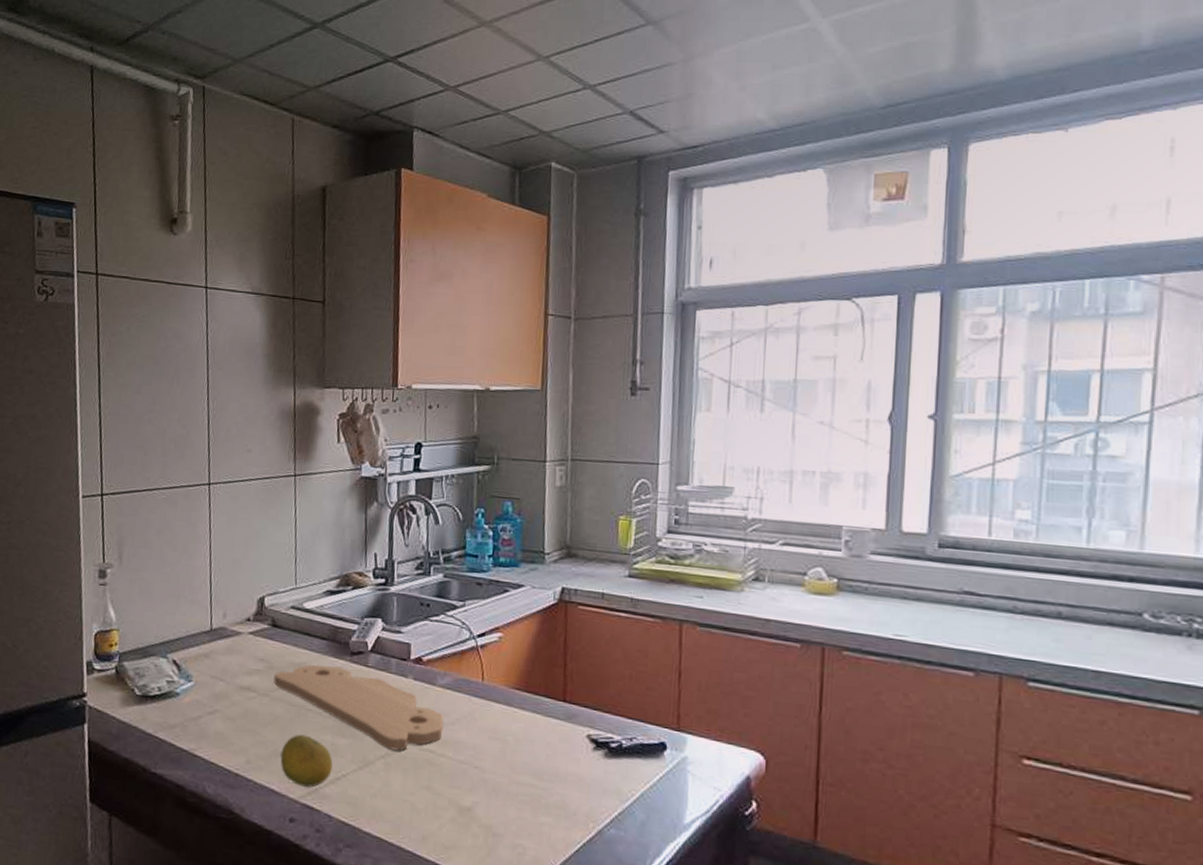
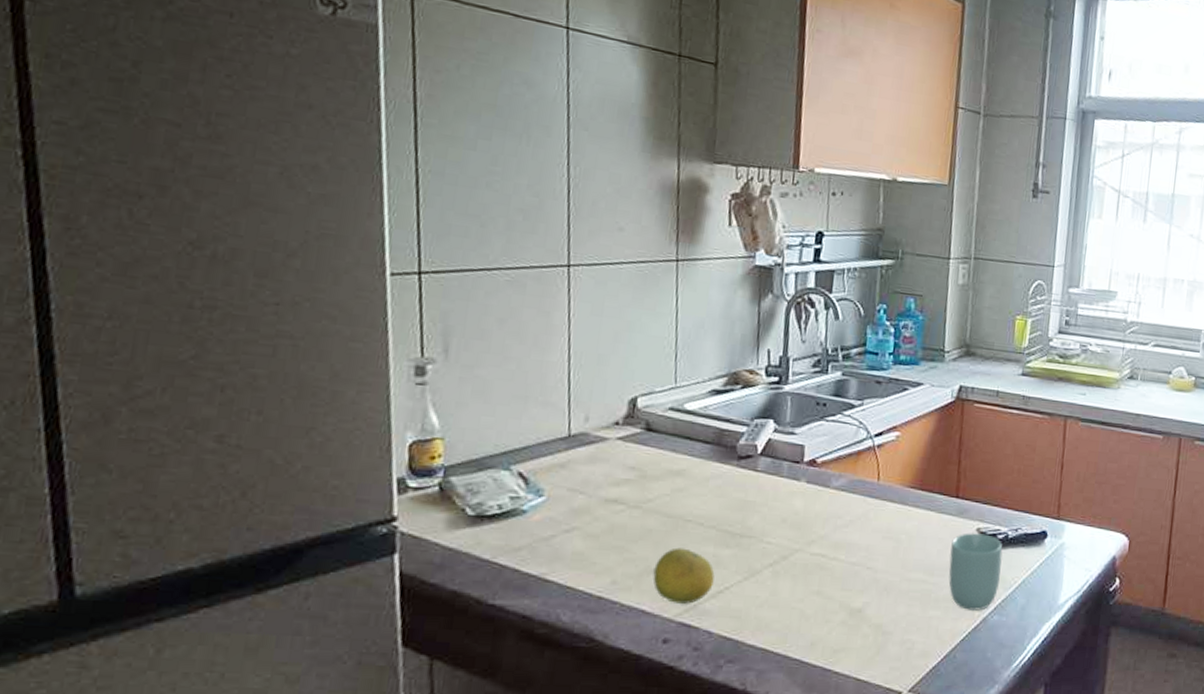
cutting board: present [273,665,444,751] -> none [646,471,837,558]
cup: none [559,738,617,822] -> present [948,533,1003,611]

